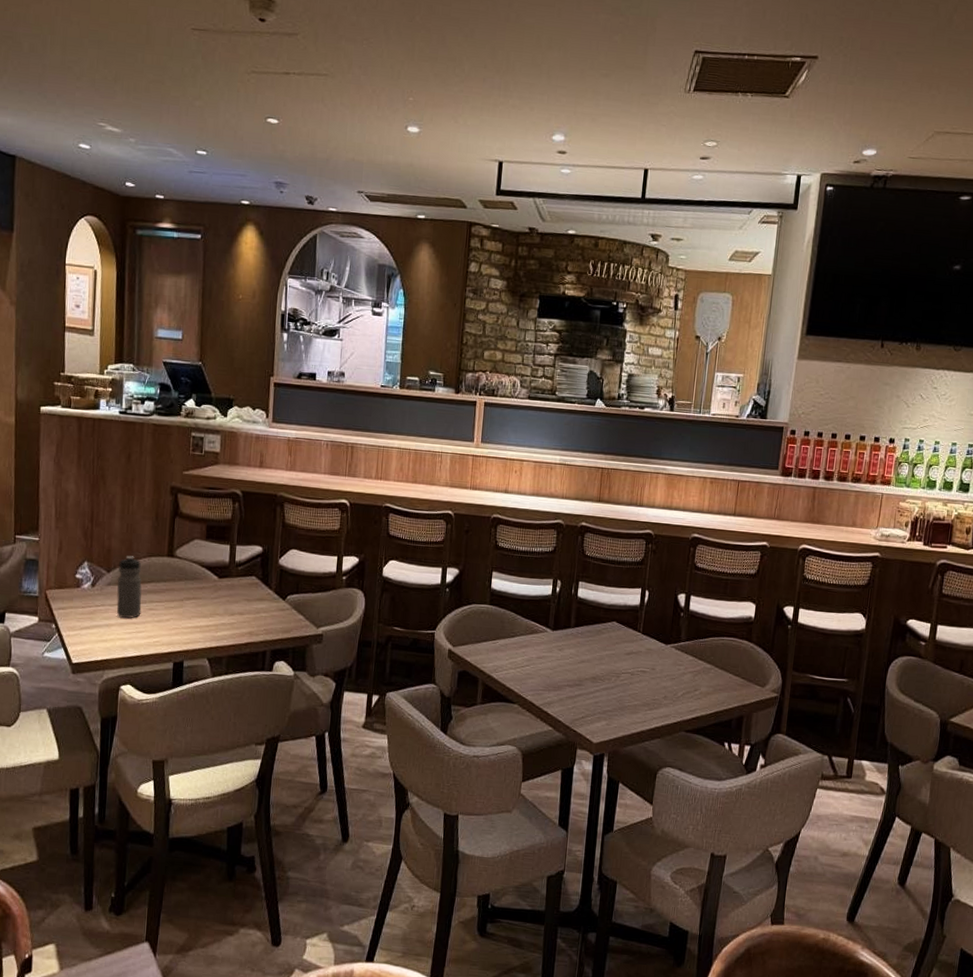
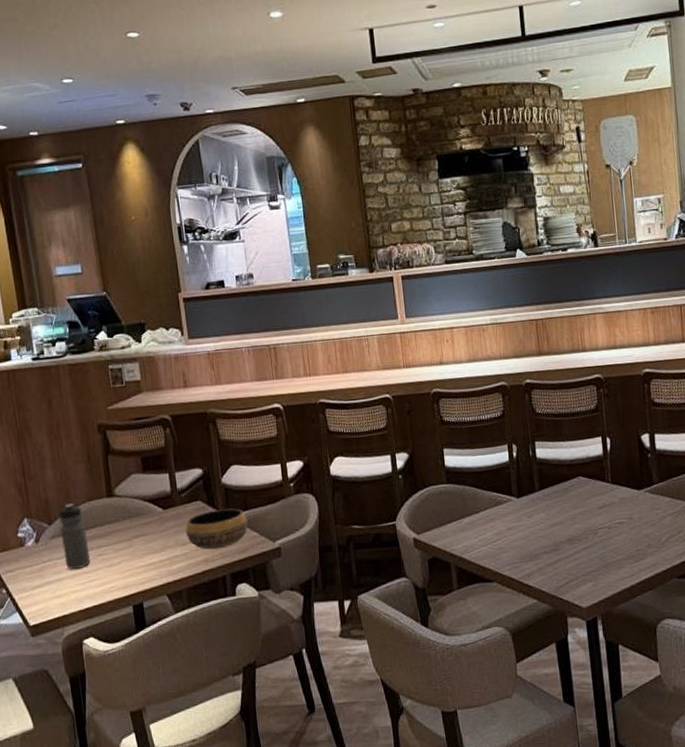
bowl: none [236,587,297,625] -> present [185,508,248,550]

